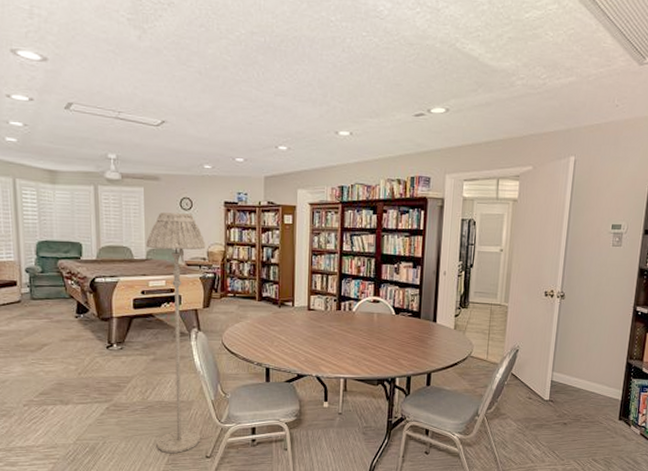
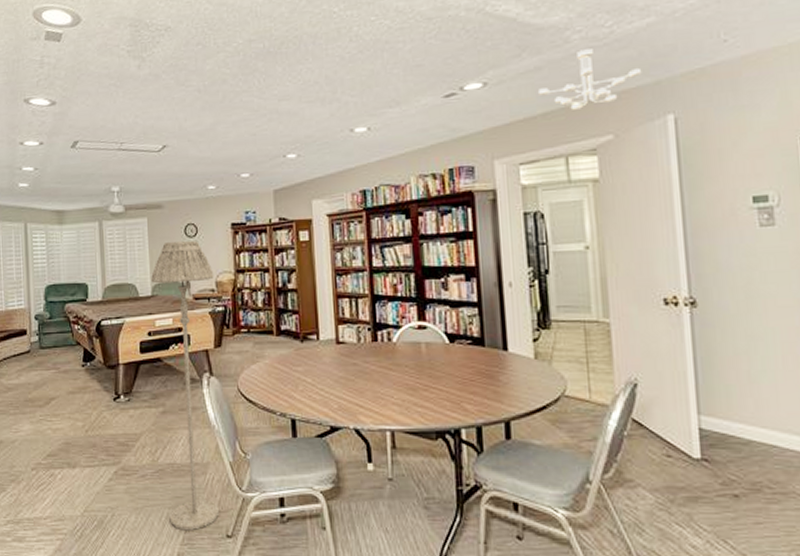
ceiling light fixture: none [486,94,560,143] -> present [539,49,642,110]

